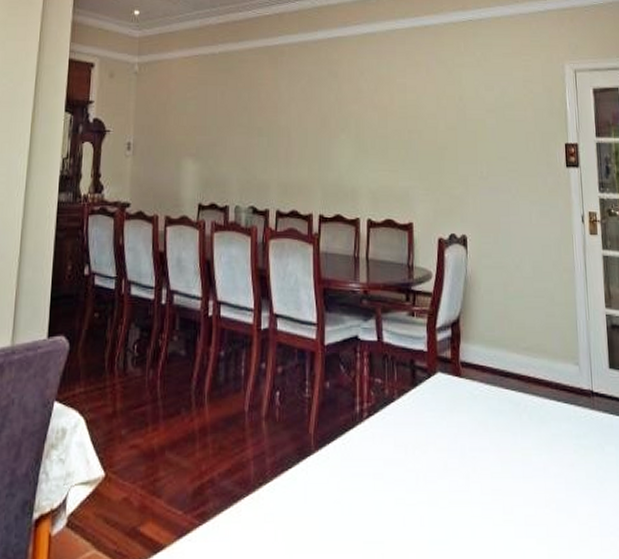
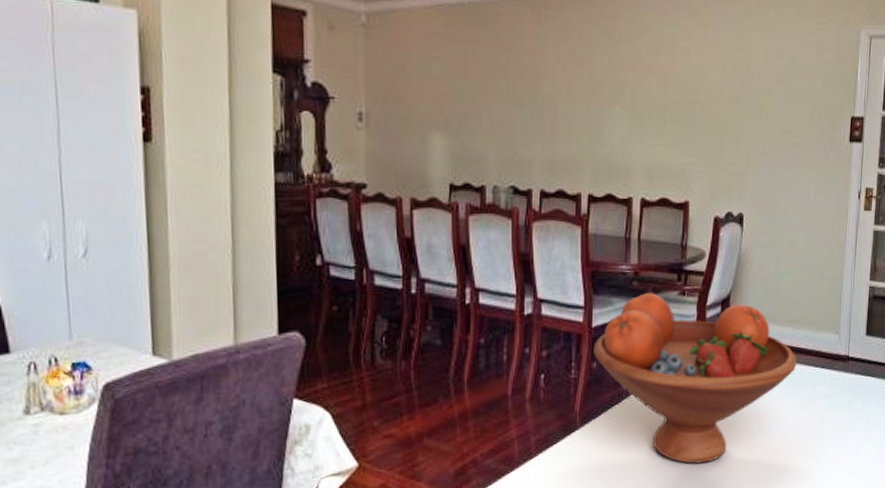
fruit bowl: none [326,312,537,505] -> present [593,293,797,464]

